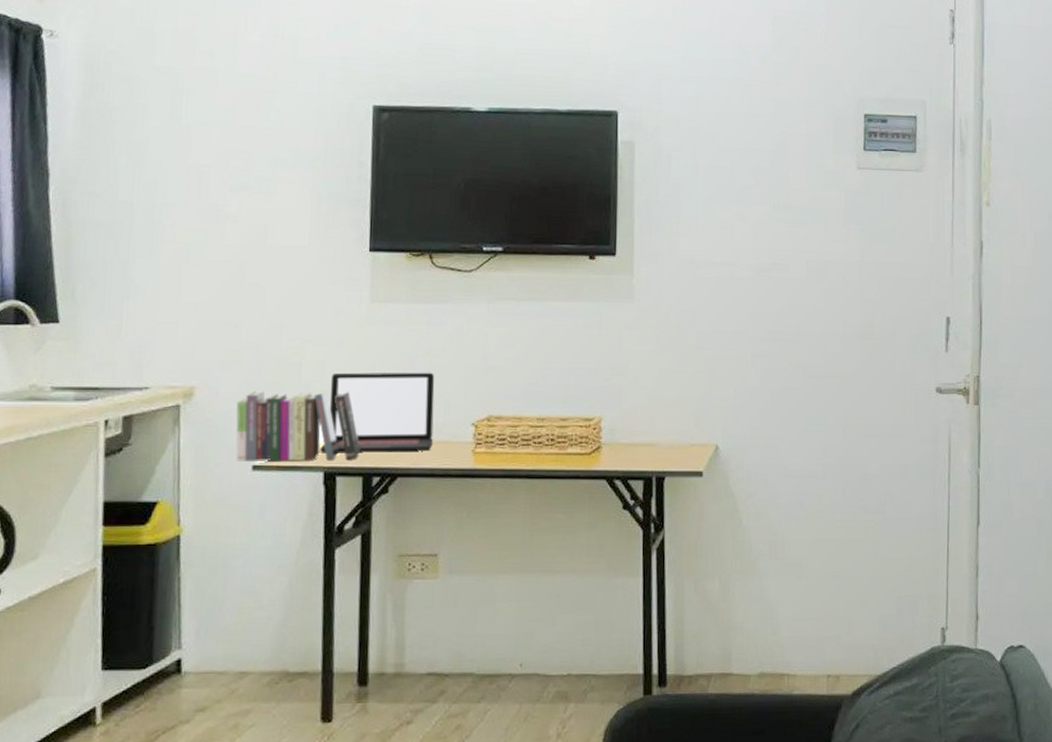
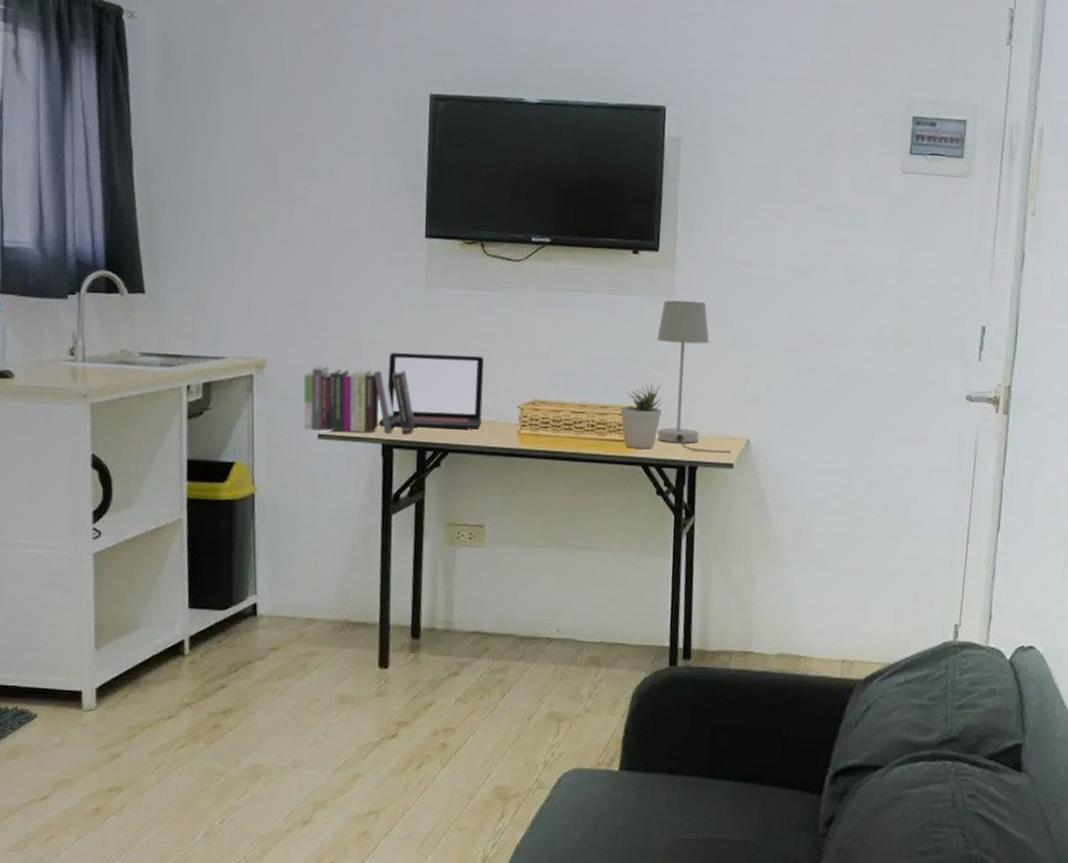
potted plant: none [581,392,626,462] -> present [620,384,663,449]
table lamp: none [617,305,700,462] -> present [657,300,732,454]

